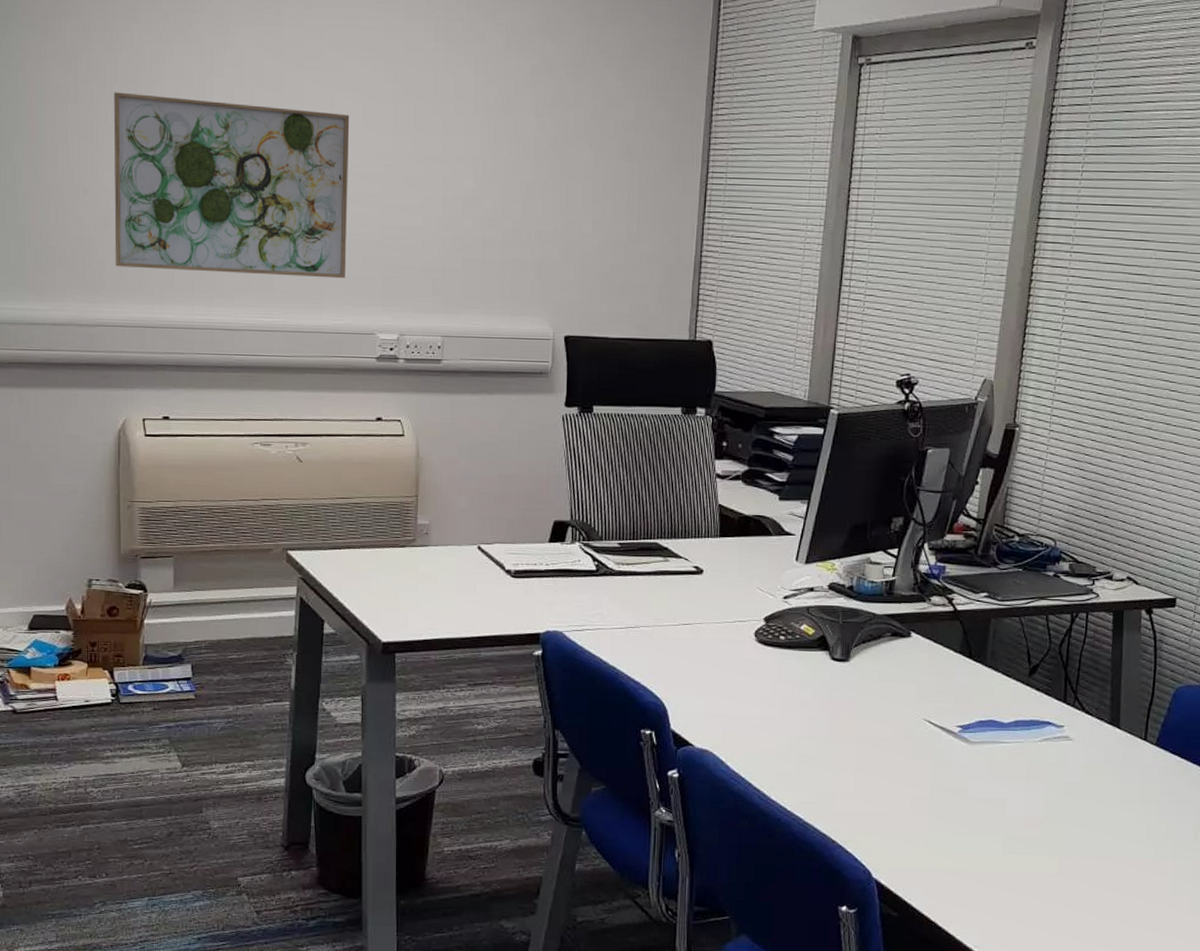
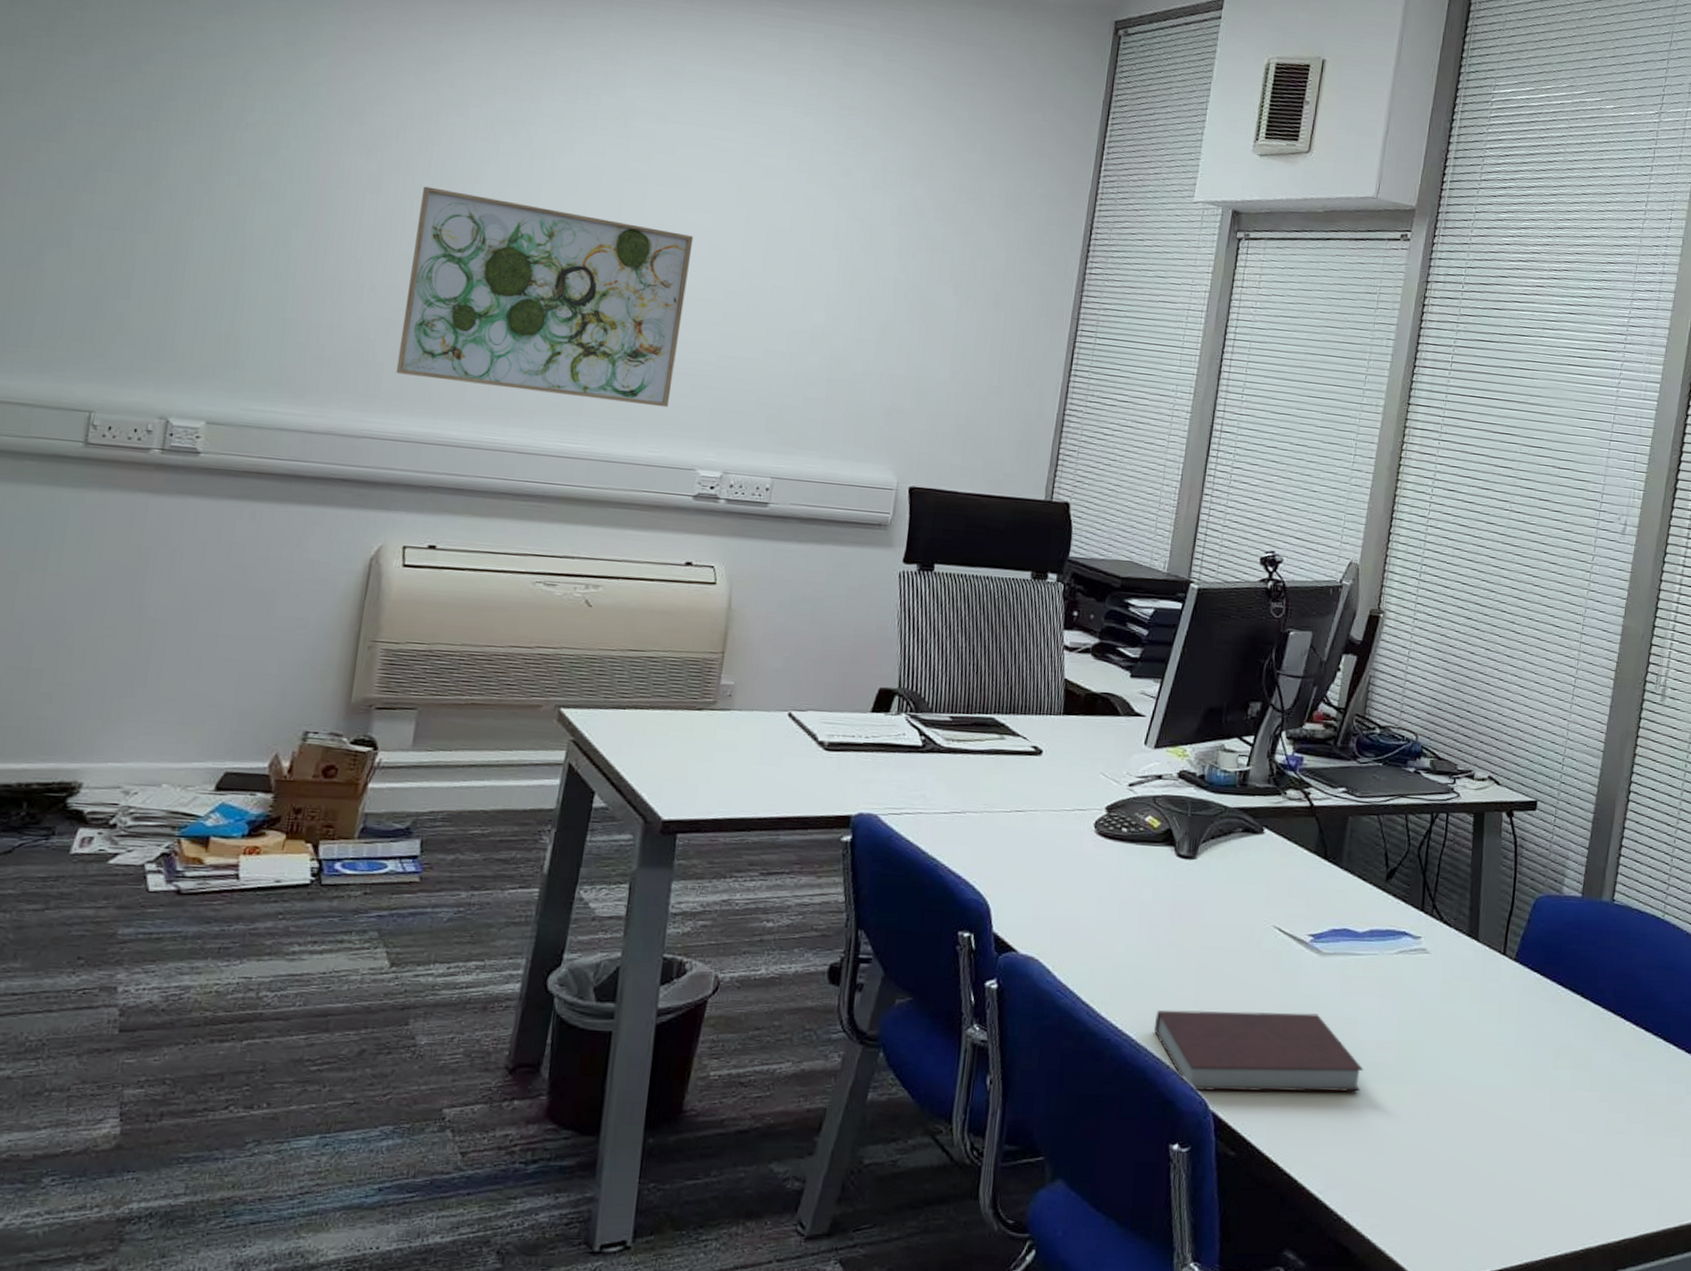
notebook: none [819,793,1013,863] -> present [1154,1010,1364,1093]

